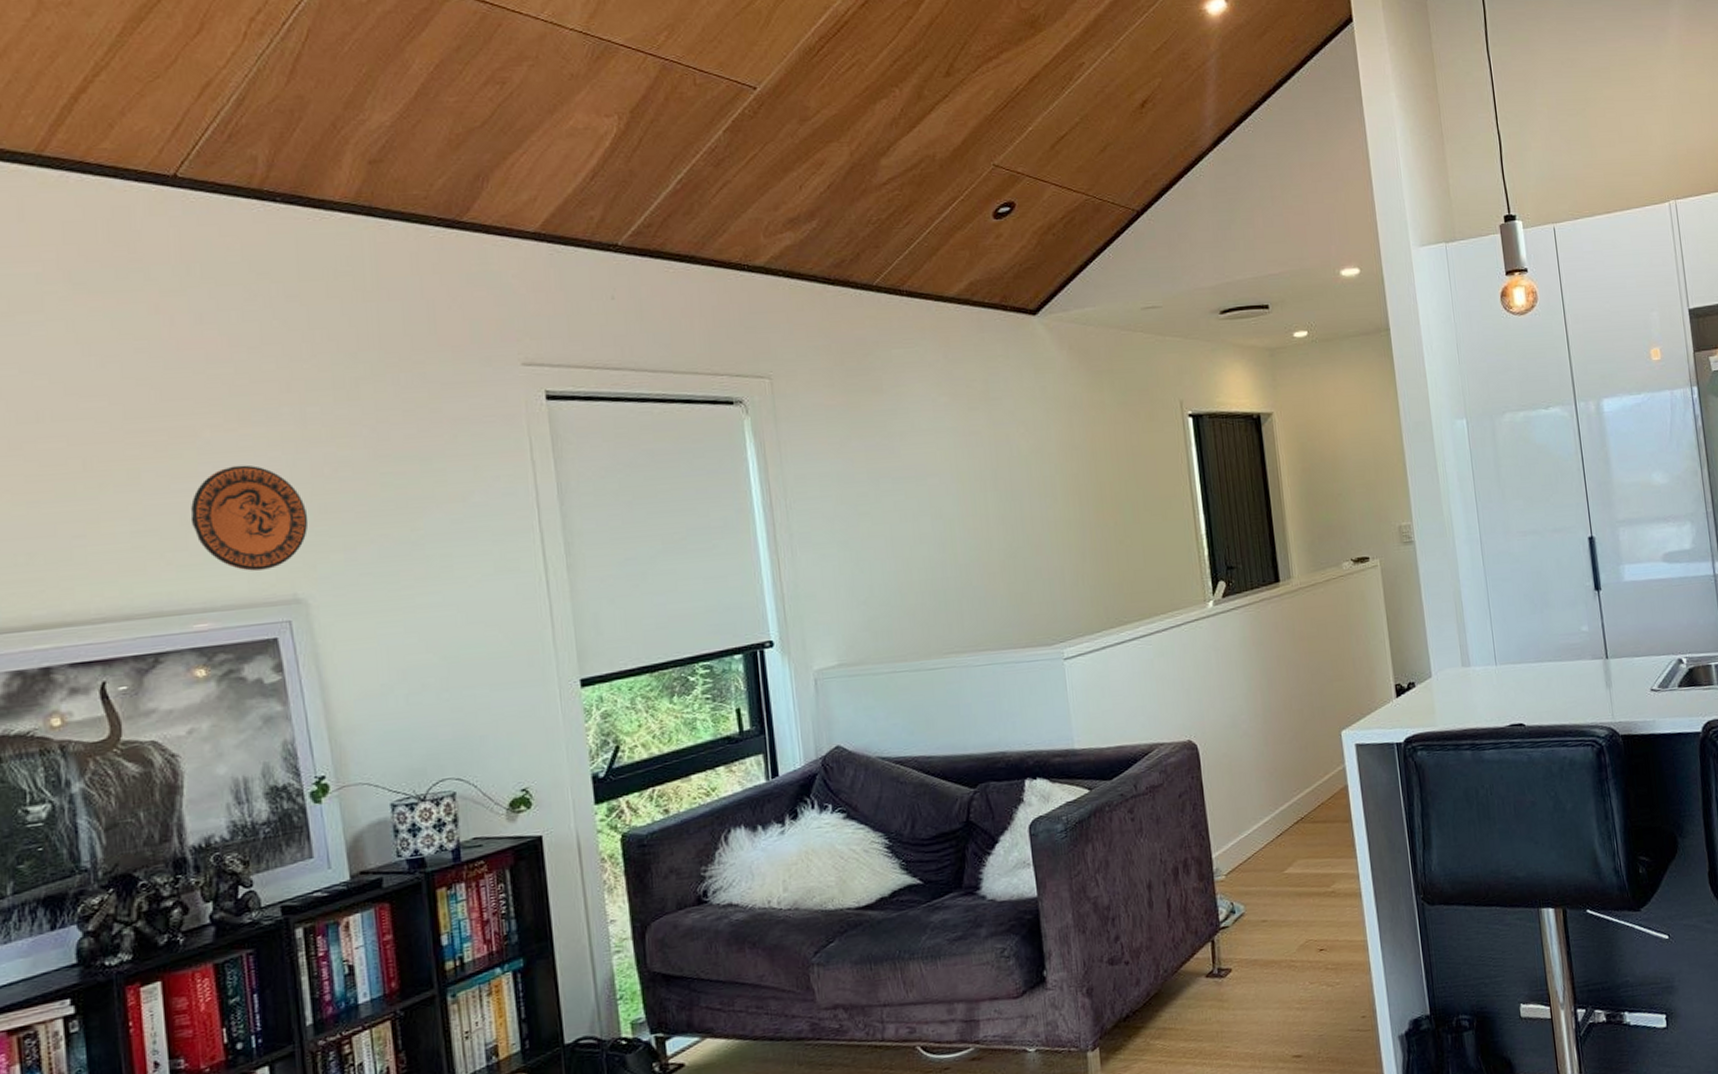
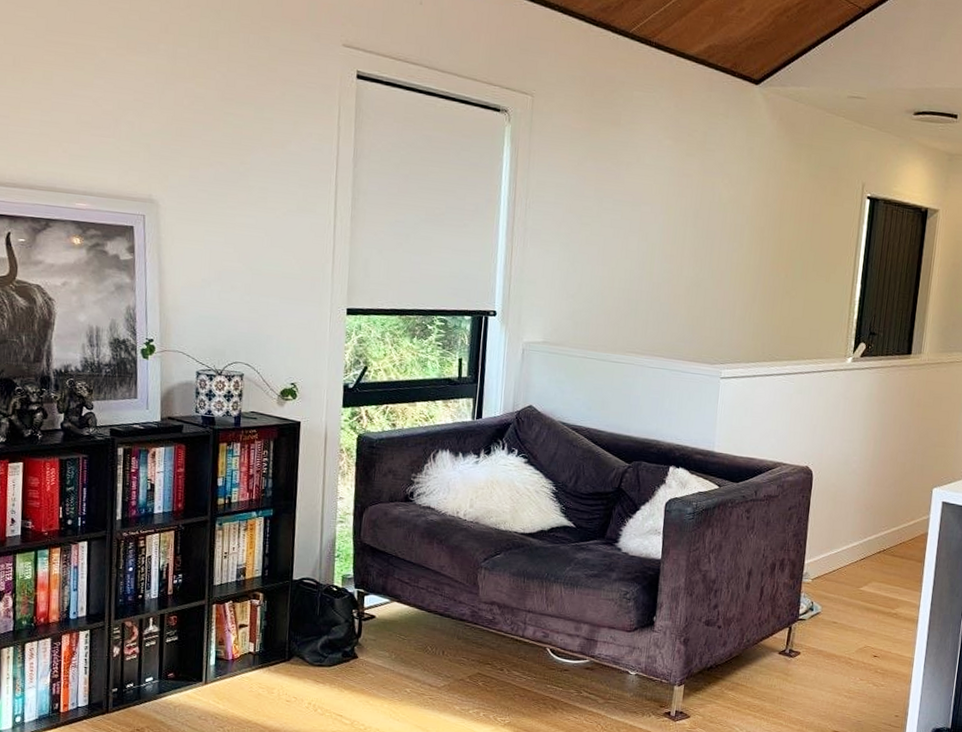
decorative plate: present [190,465,309,571] -> none [83,84,168,172]

